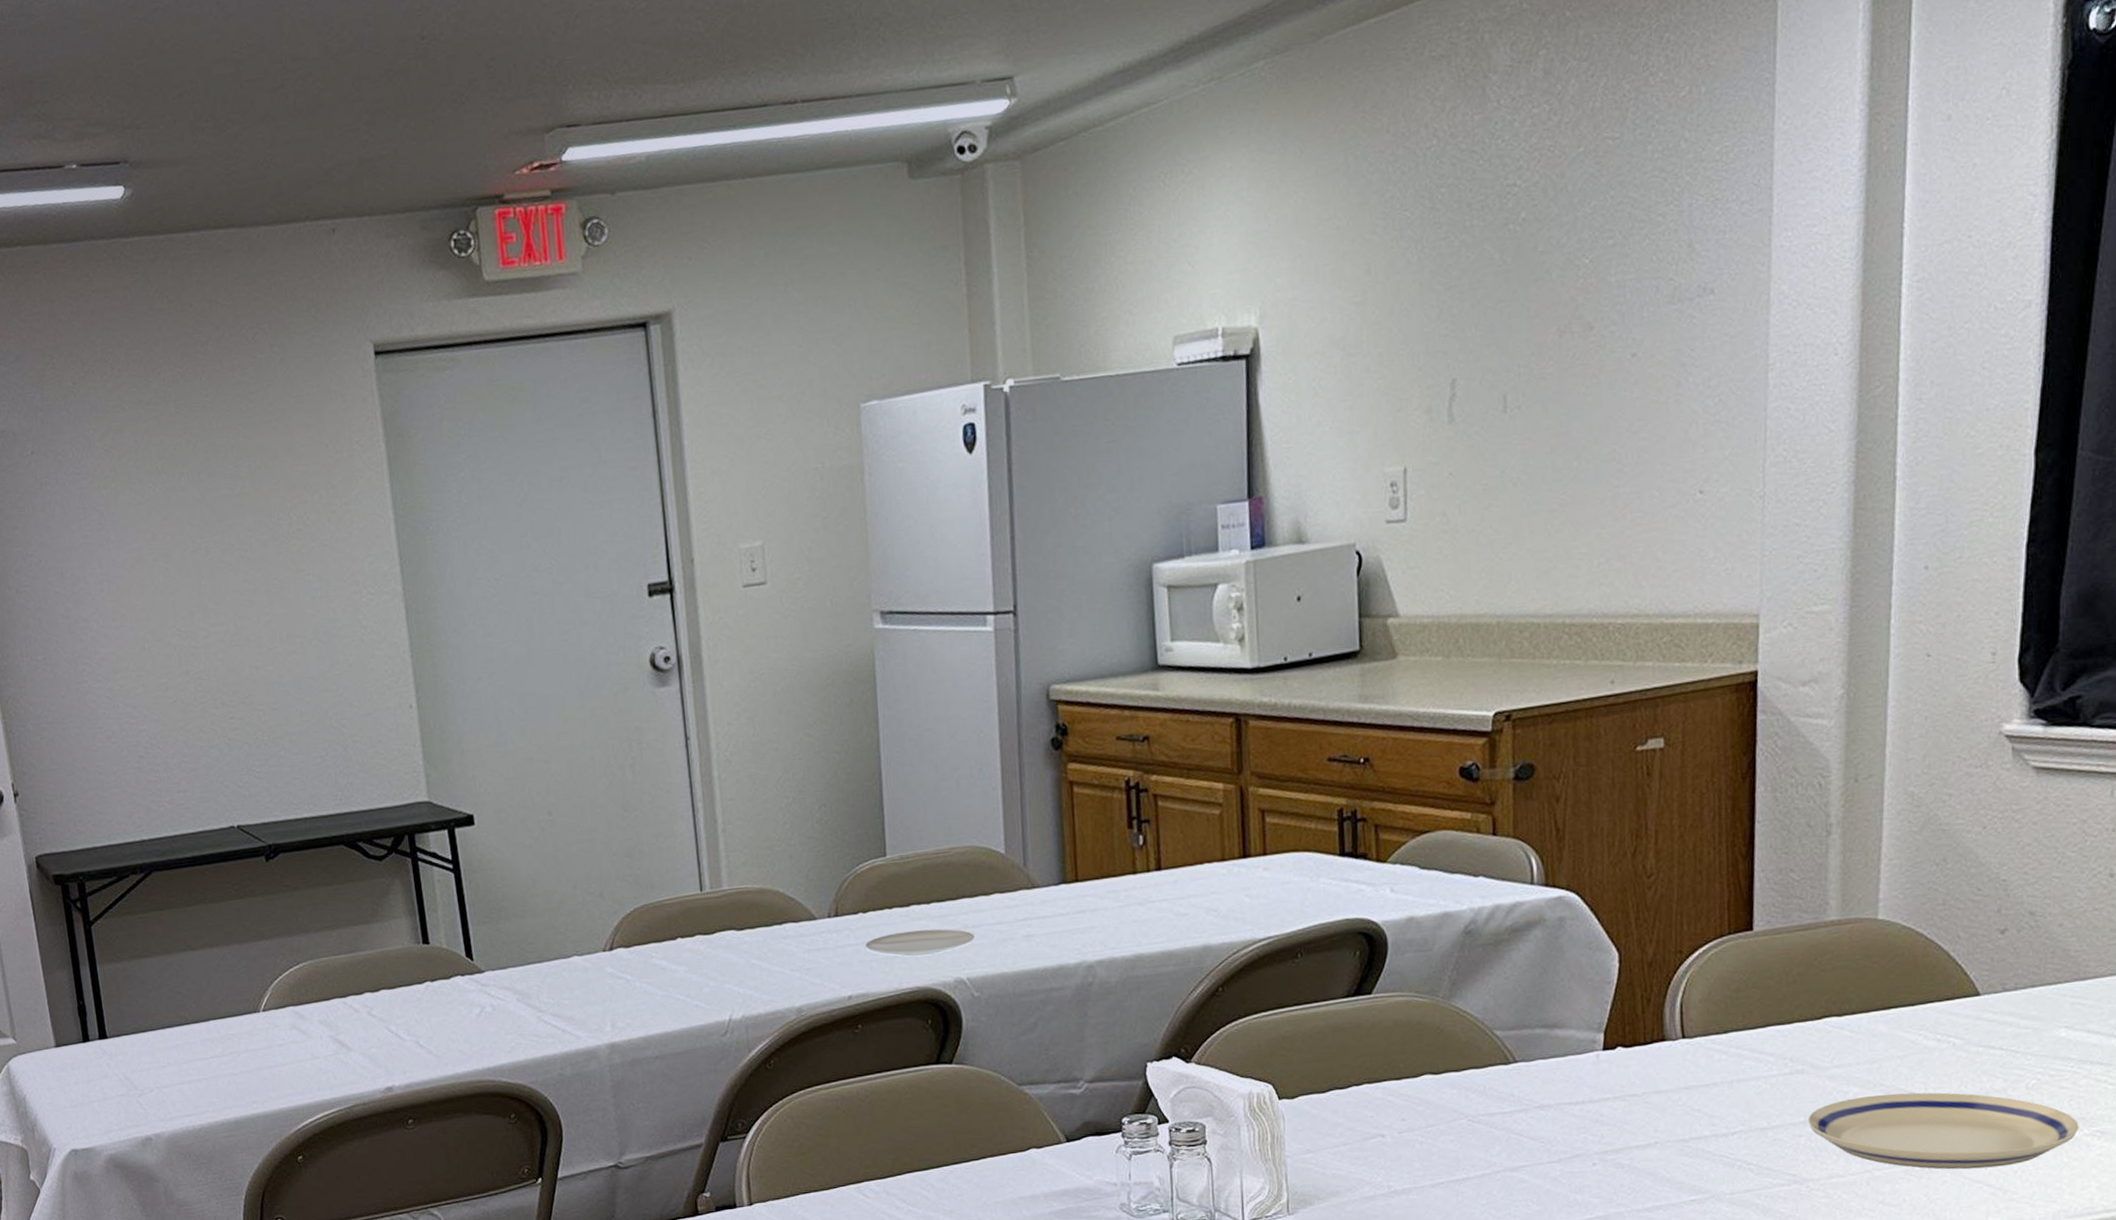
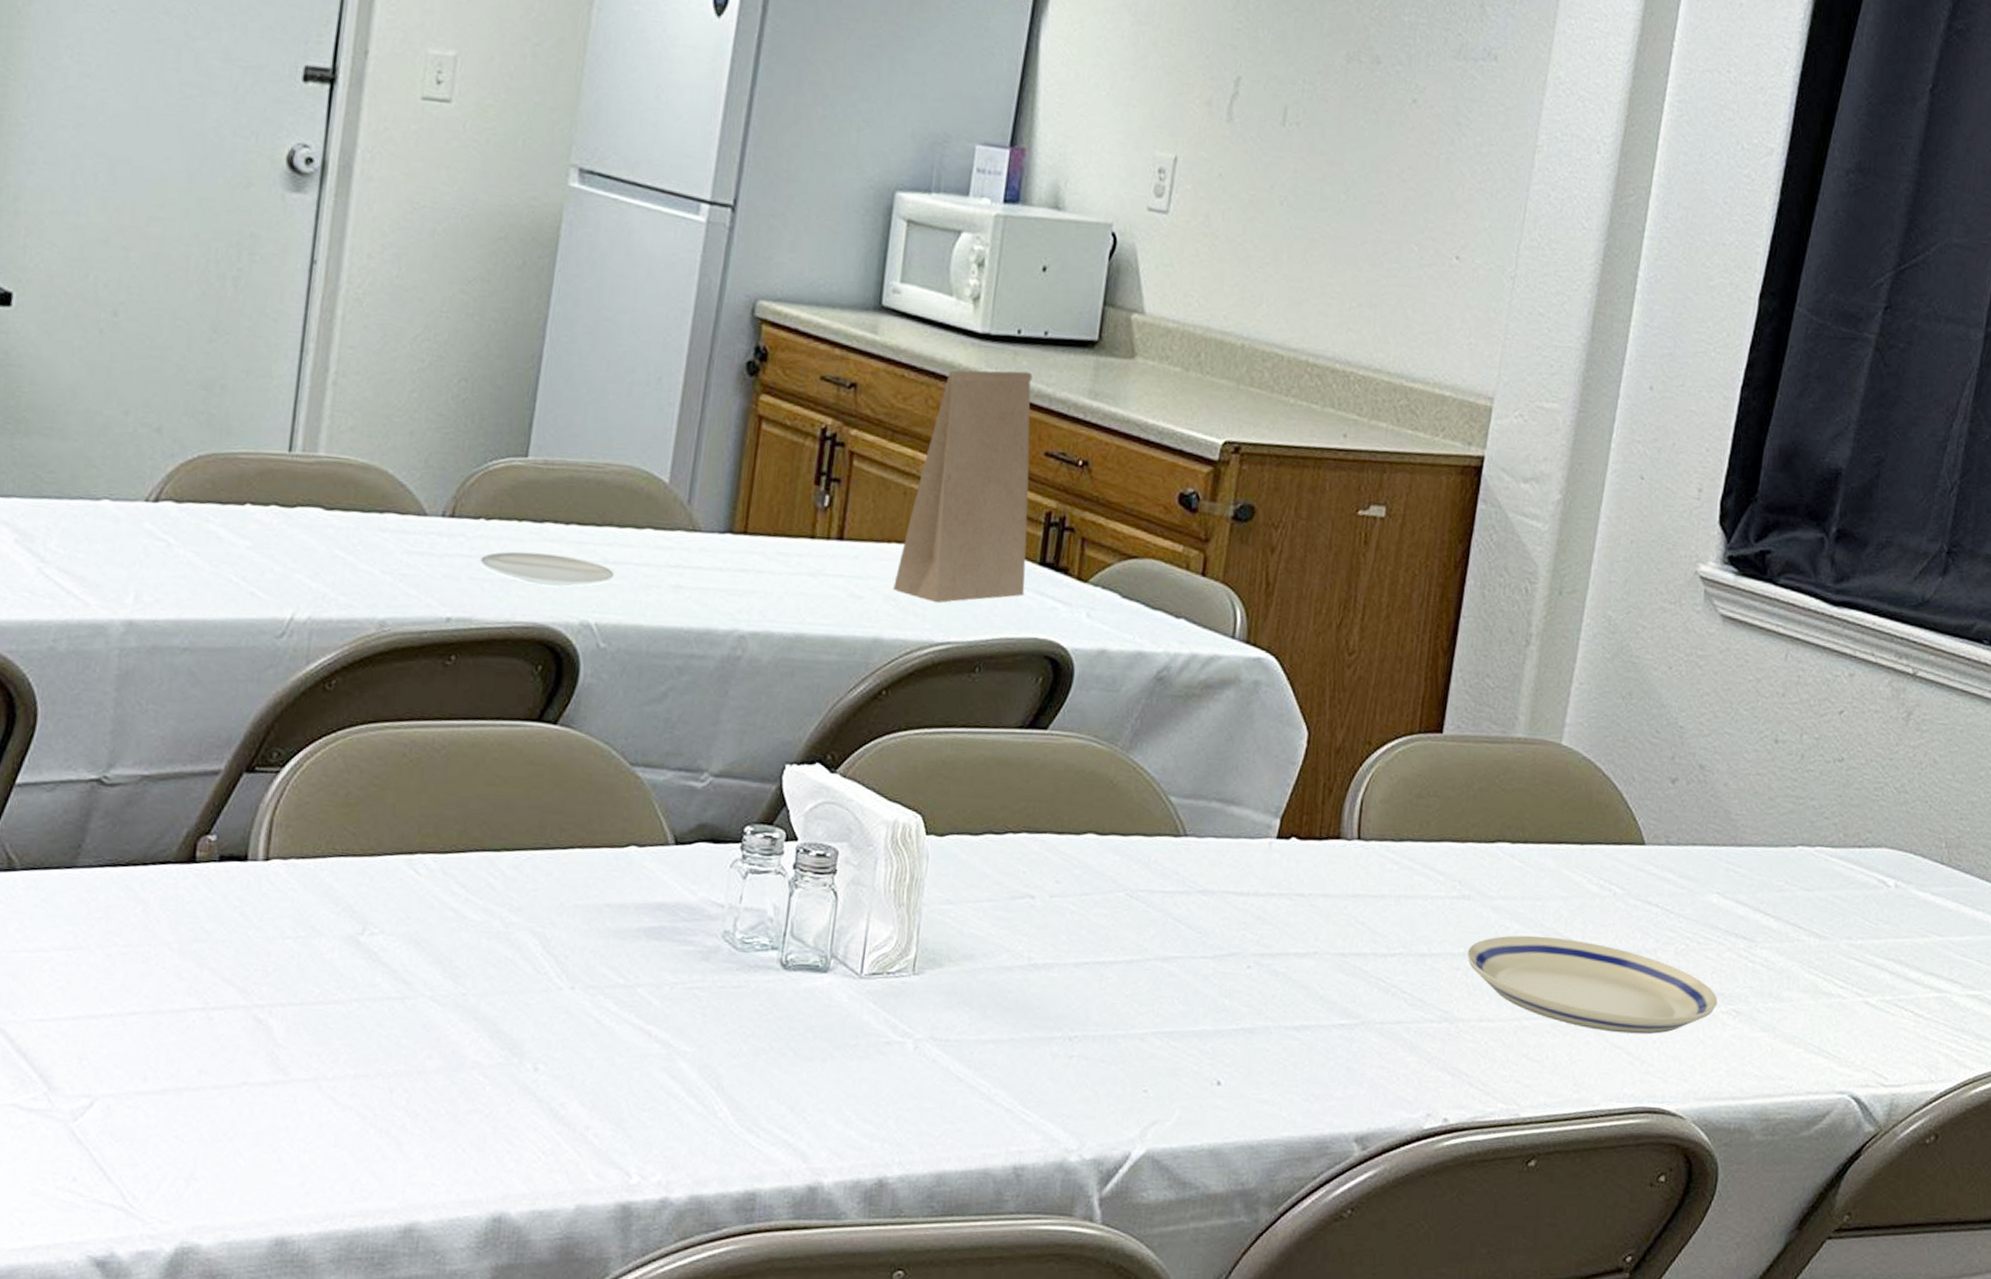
paper bag: none [1212,692,1330,906] -> present [893,370,1033,603]

